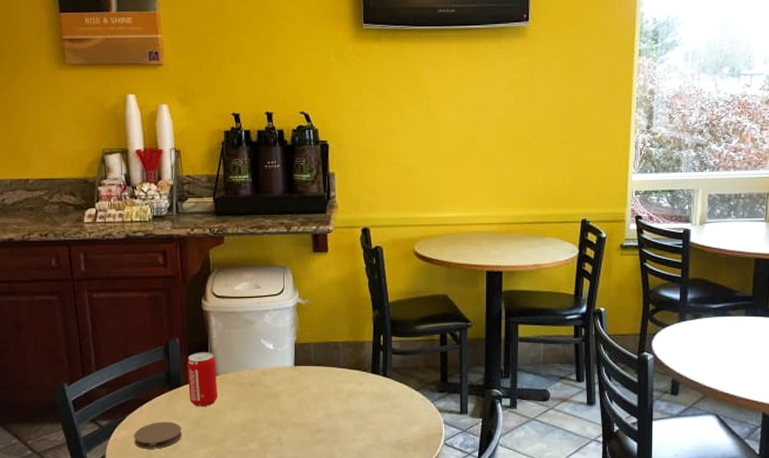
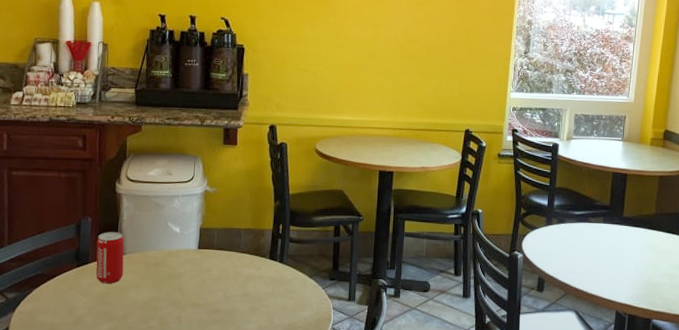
coaster: present [134,422,181,449] -> none [38,296,86,323]

